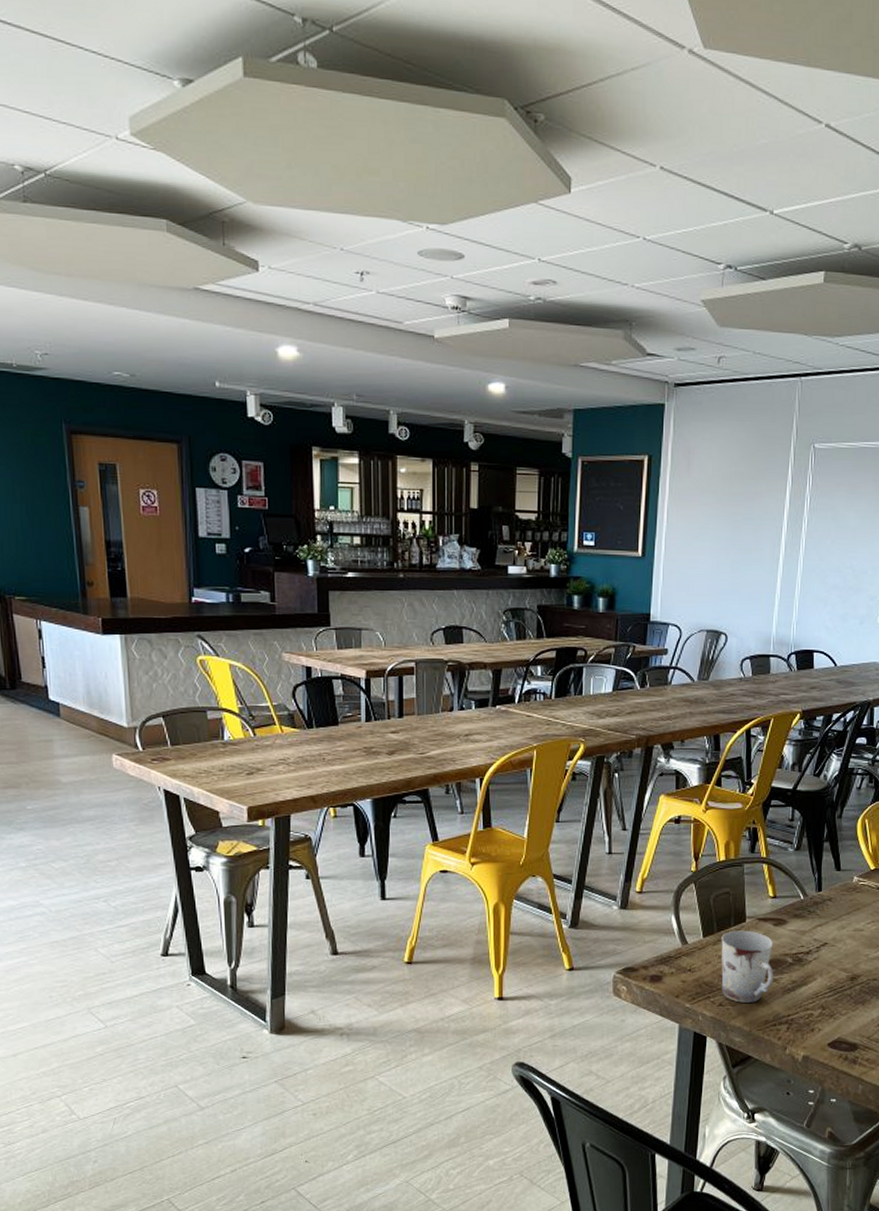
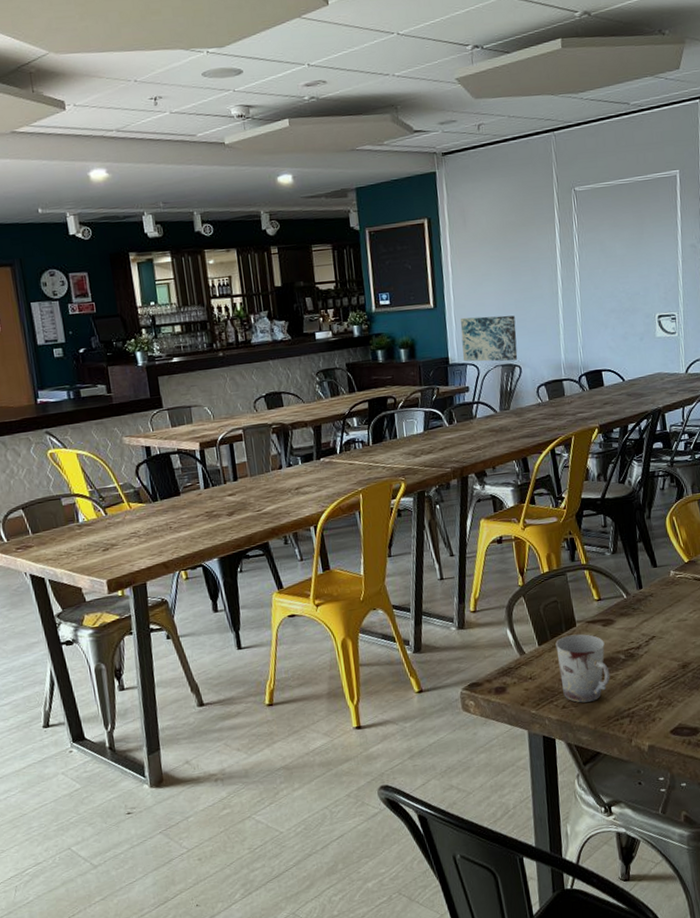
wall art: none [665,572,729,627] -> present [460,315,518,362]

